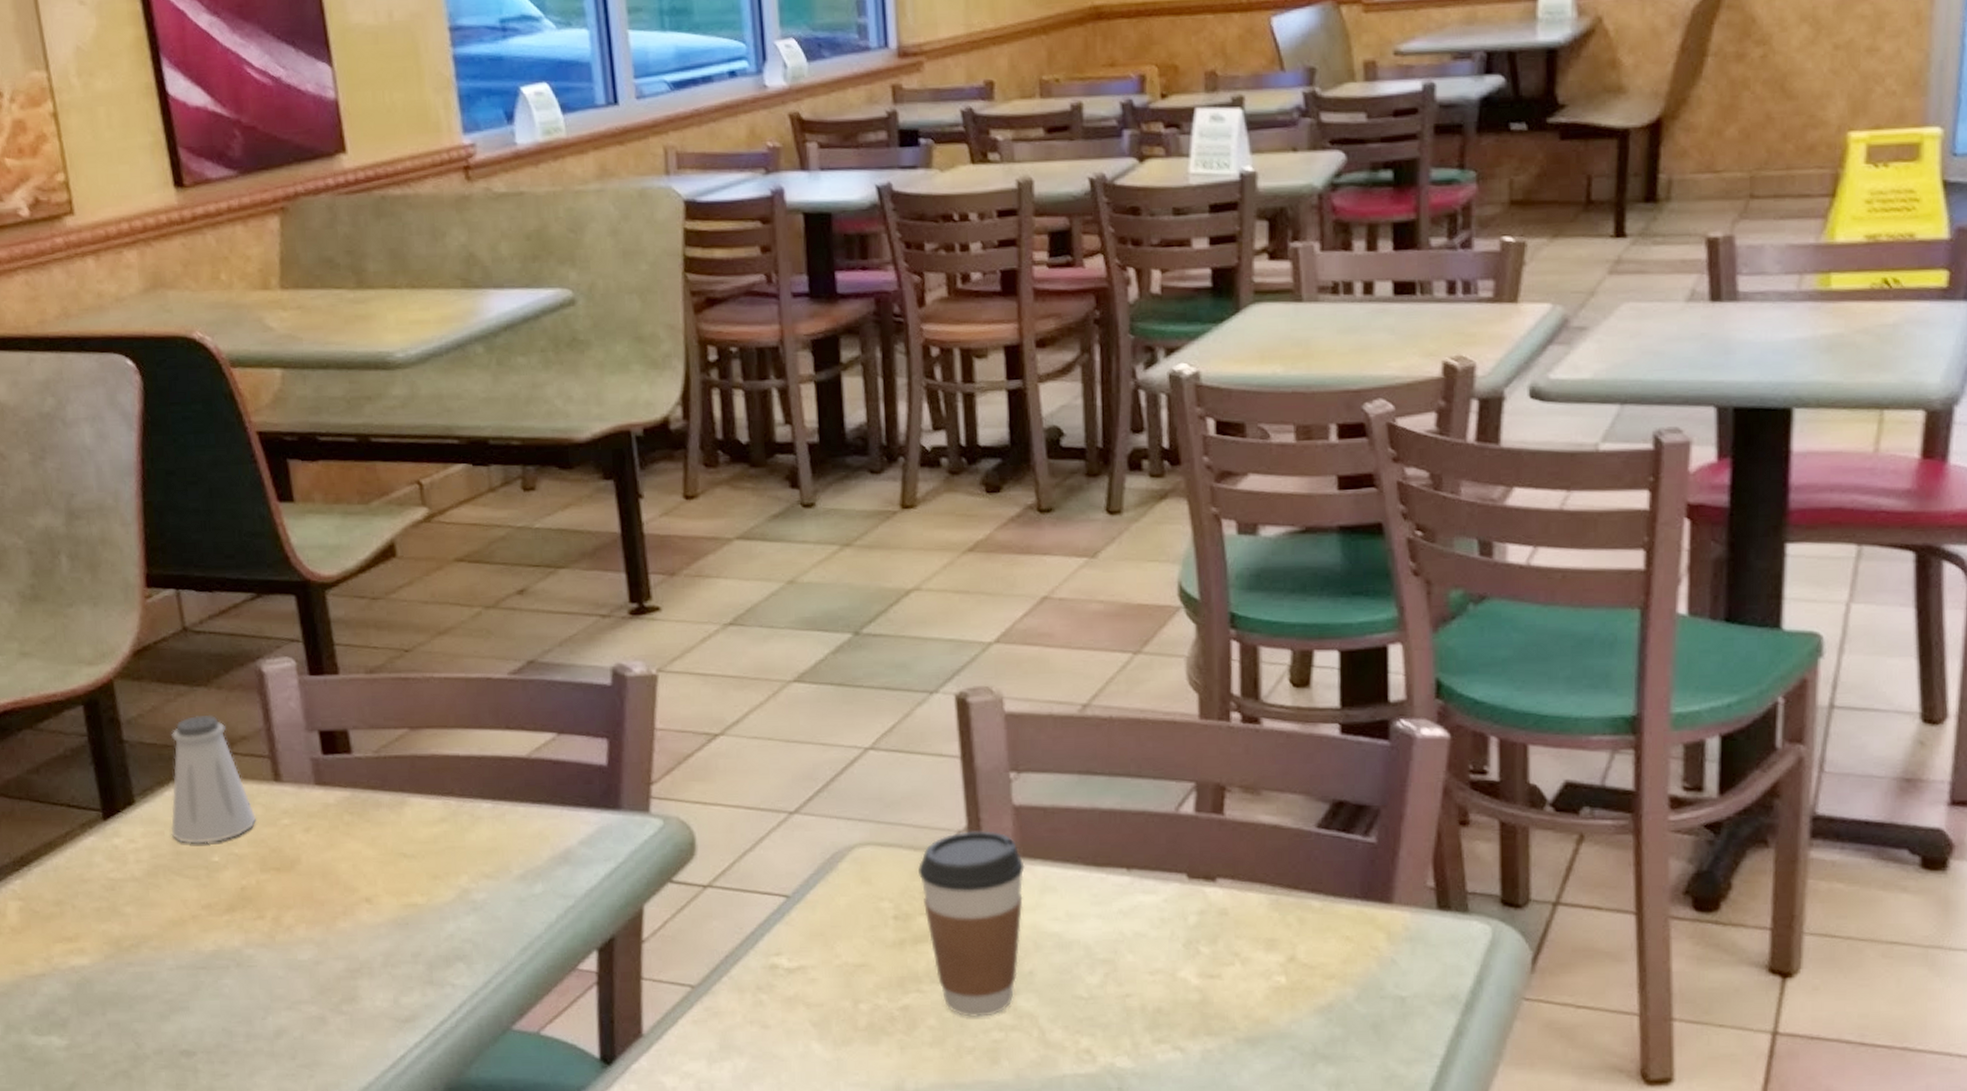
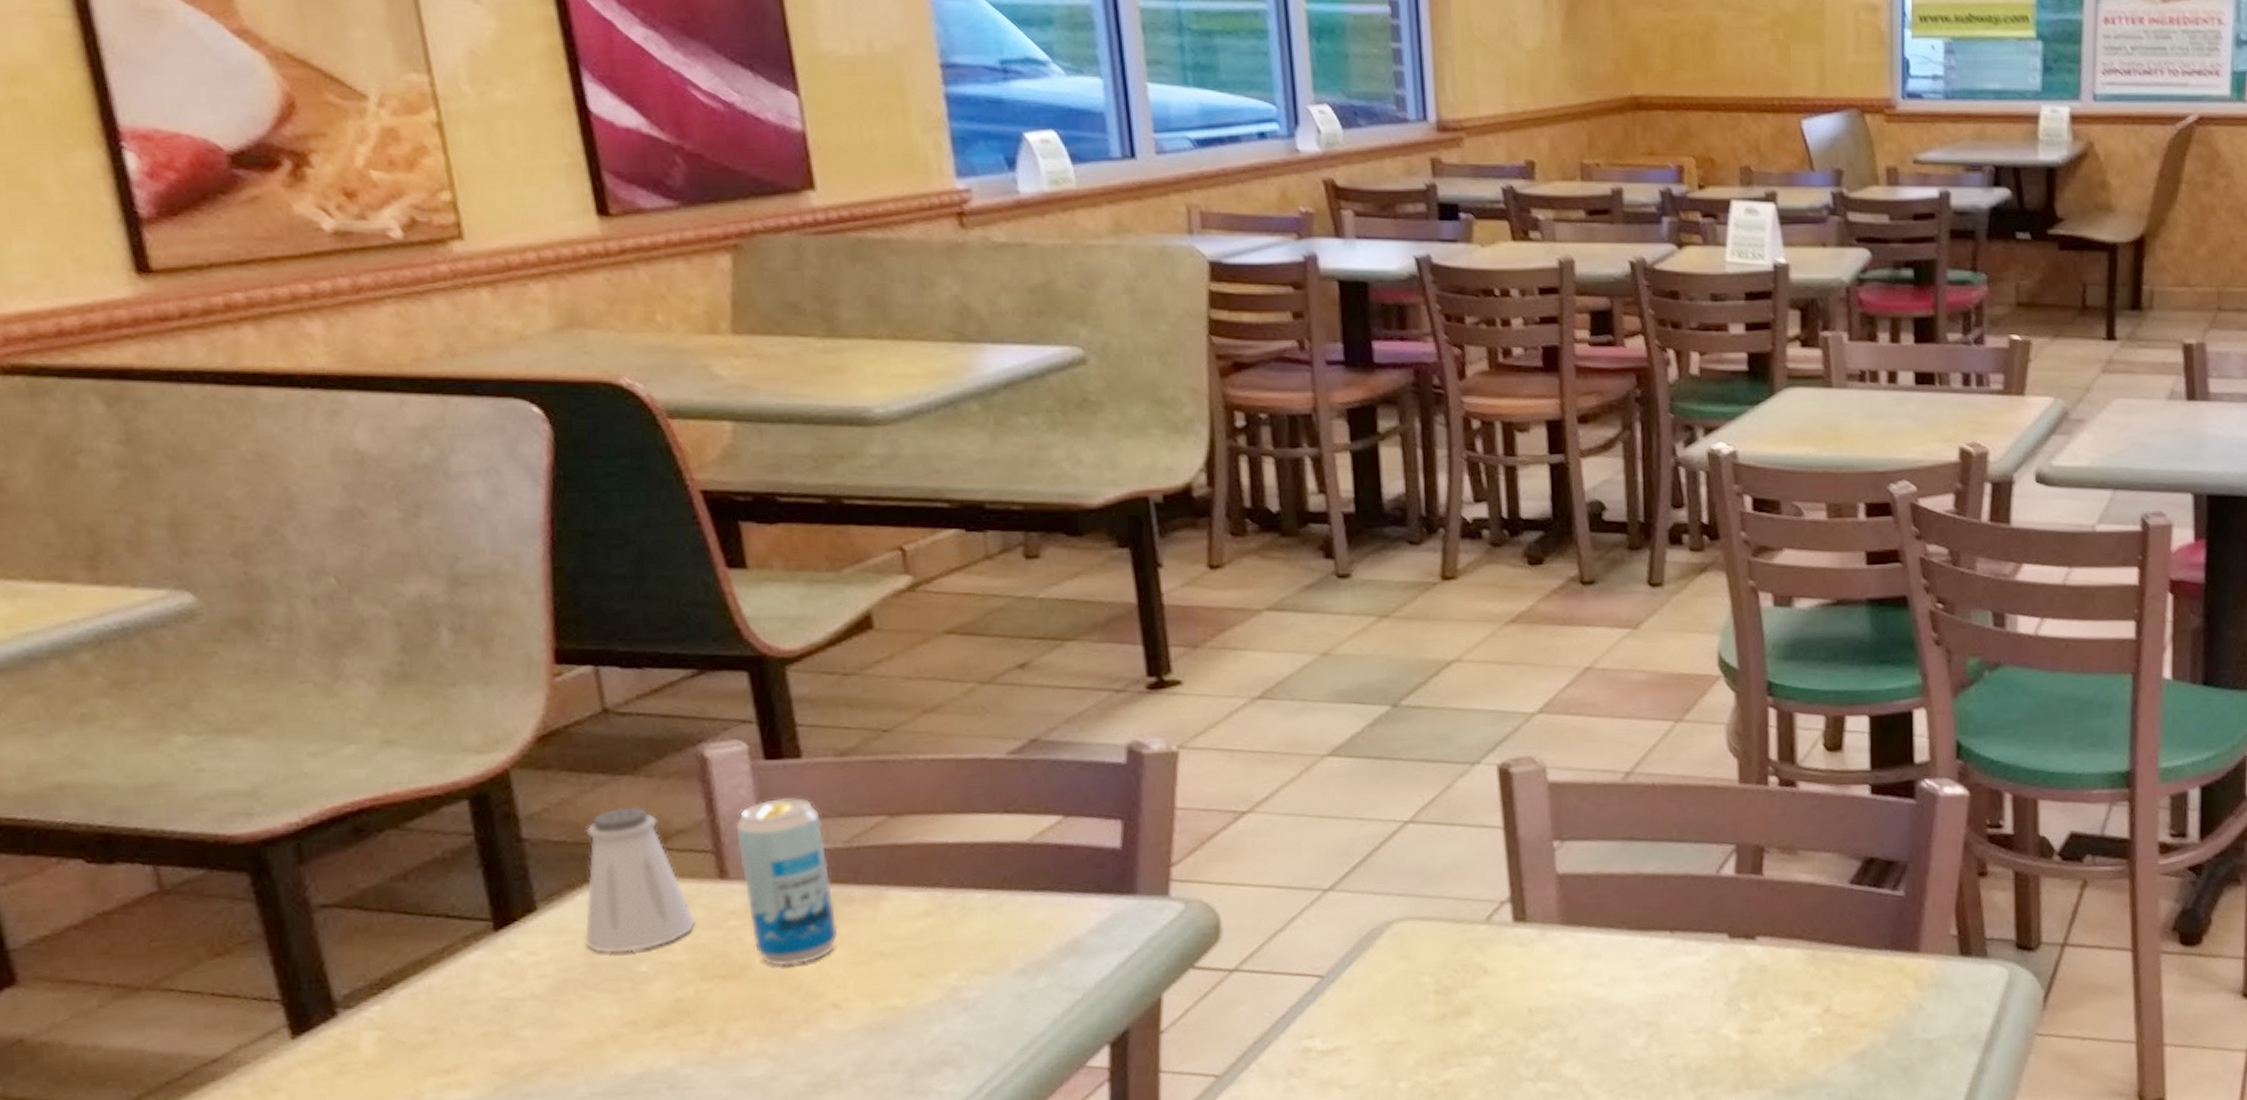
beverage can: none [286,710,370,862] -> present [735,798,839,966]
coffee cup: present [917,830,1025,1017] -> none [1459,900,1569,1088]

